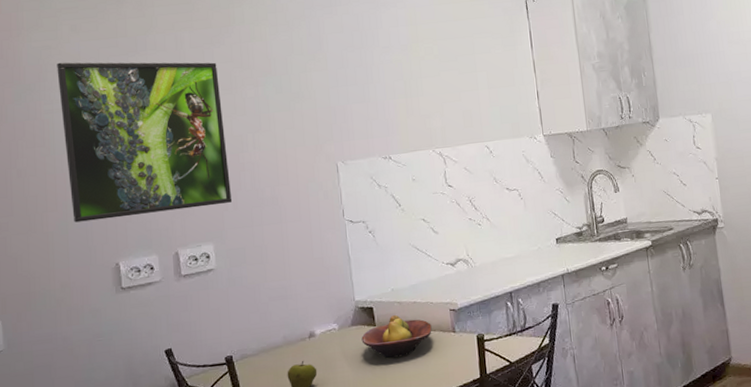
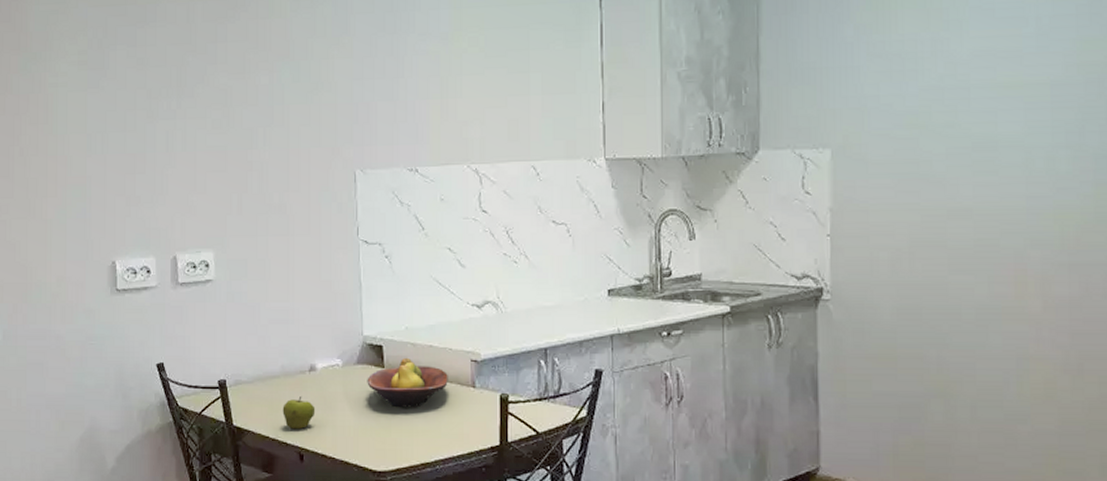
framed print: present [57,62,233,223] -> none [63,29,237,212]

